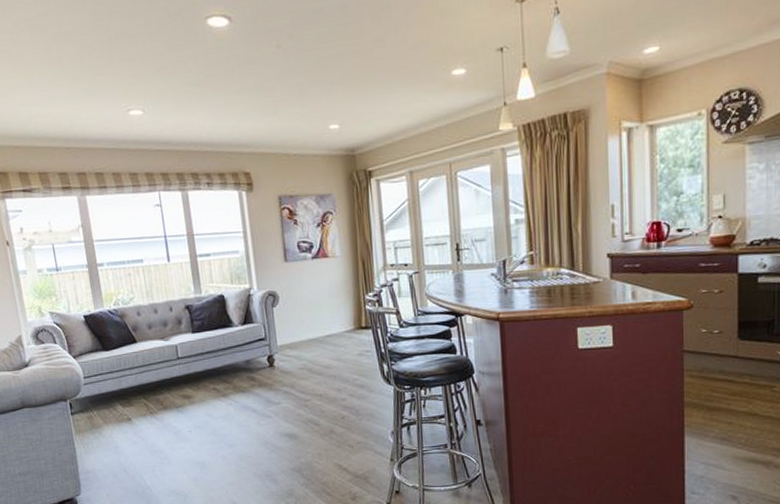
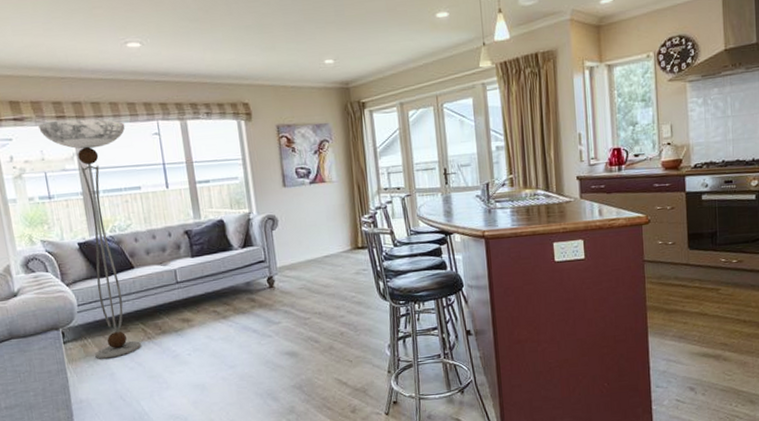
floor lamp: none [46,190,144,432] -> present [38,119,141,359]

